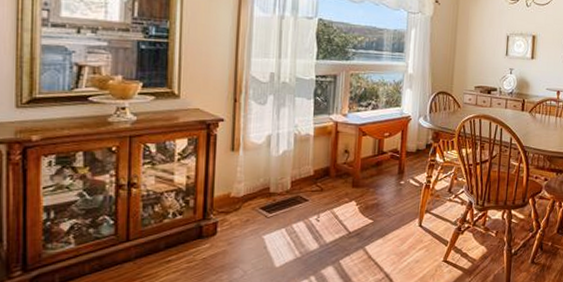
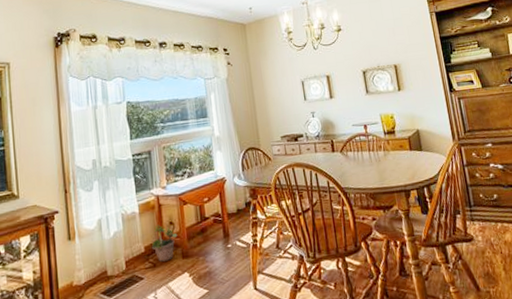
potted plant: none [321,148,351,187] -> present [151,221,178,262]

